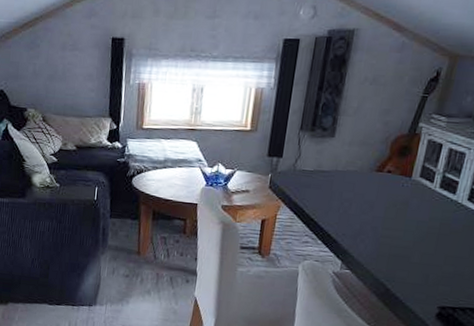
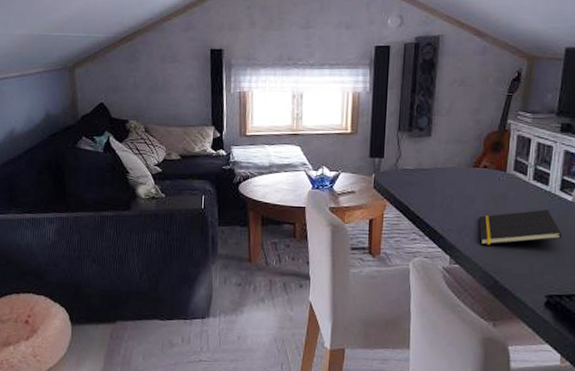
notepad: none [375,219,464,252] -> present [479,209,562,245]

